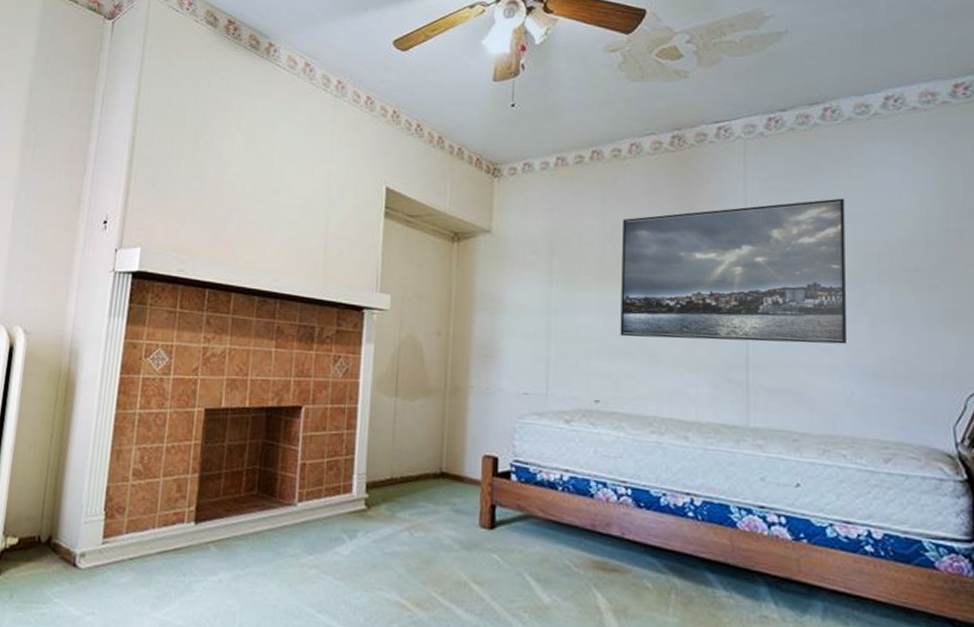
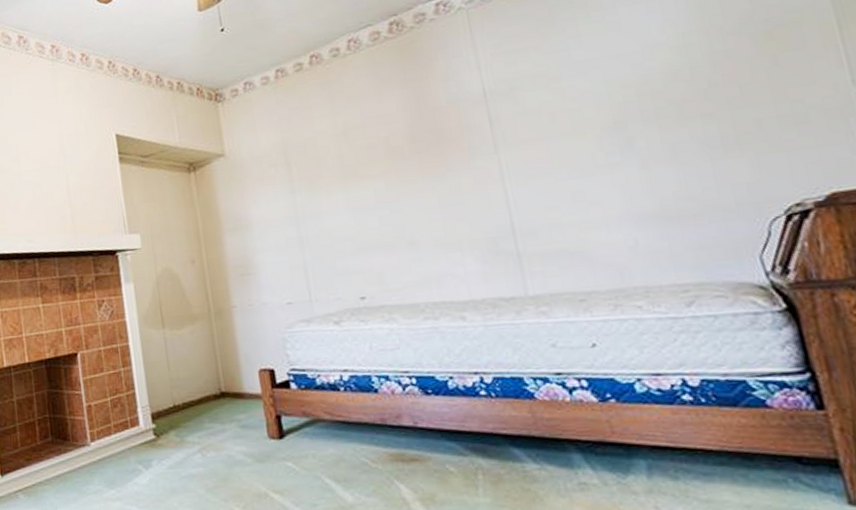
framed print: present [620,198,848,344] -> none [355,45,620,230]

